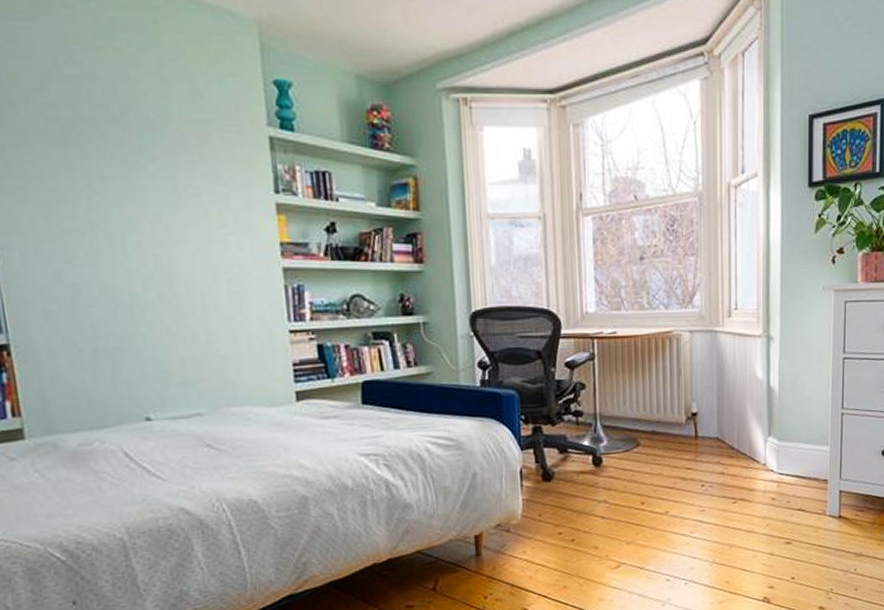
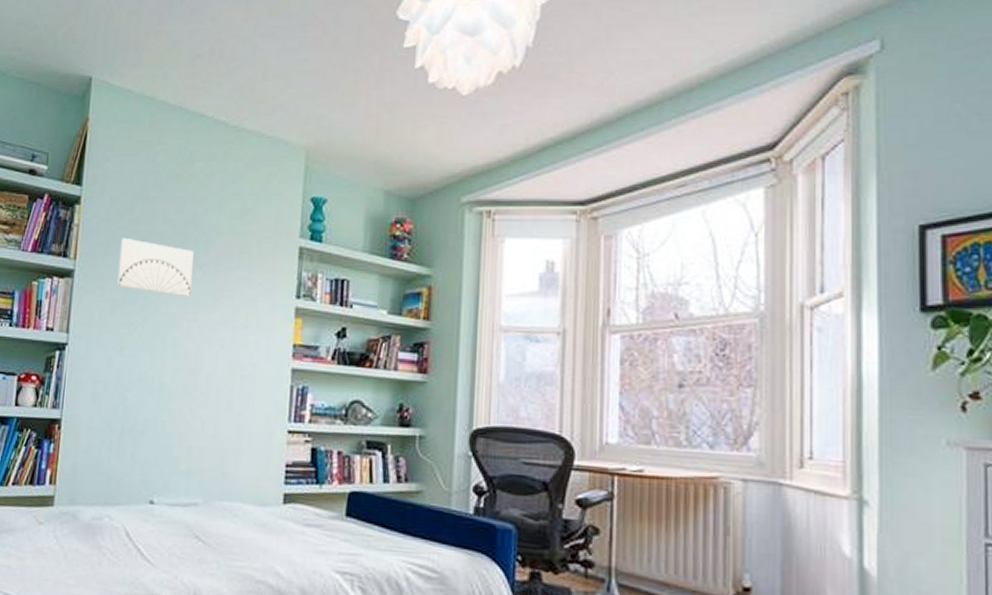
wall art: none [37,125,147,197] -> present [116,237,194,298]

